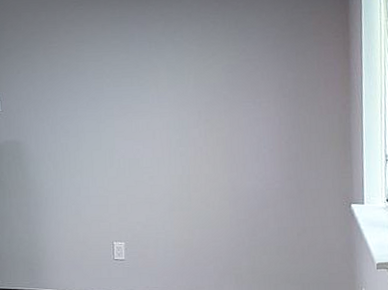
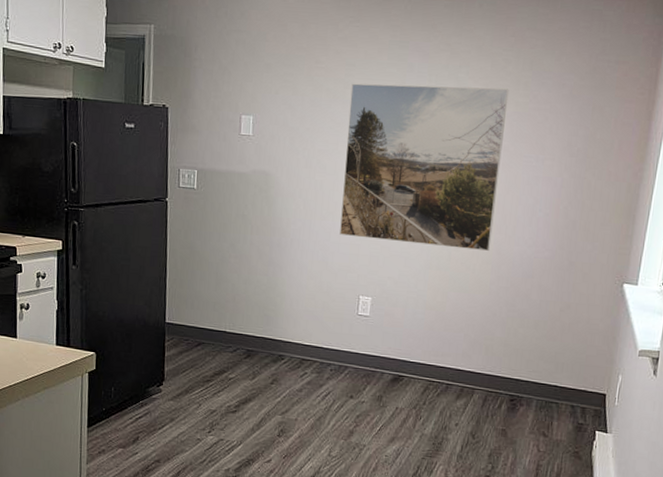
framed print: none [82,46,226,190] -> present [340,83,509,252]

